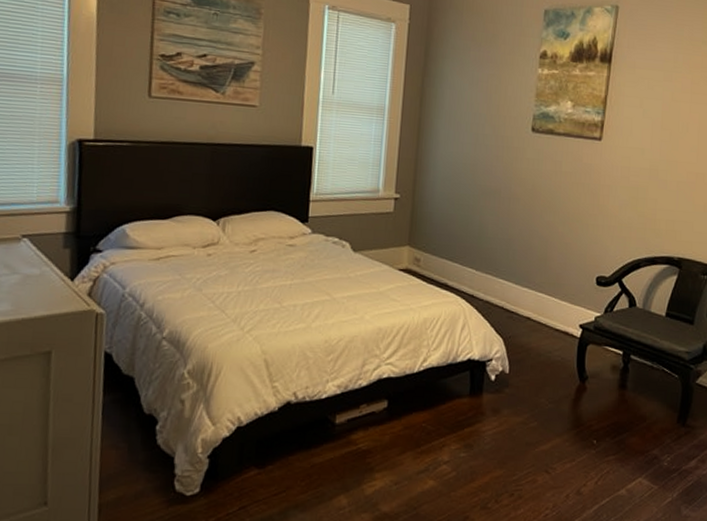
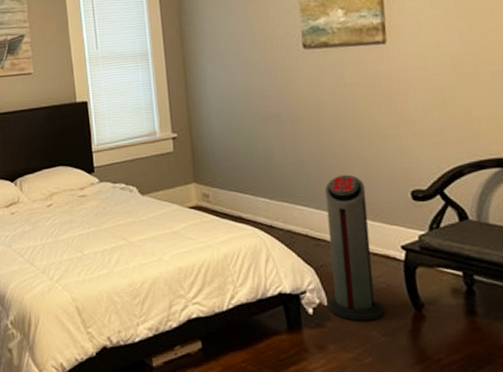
air purifier: none [508,255,560,390] -> present [324,174,384,321]

